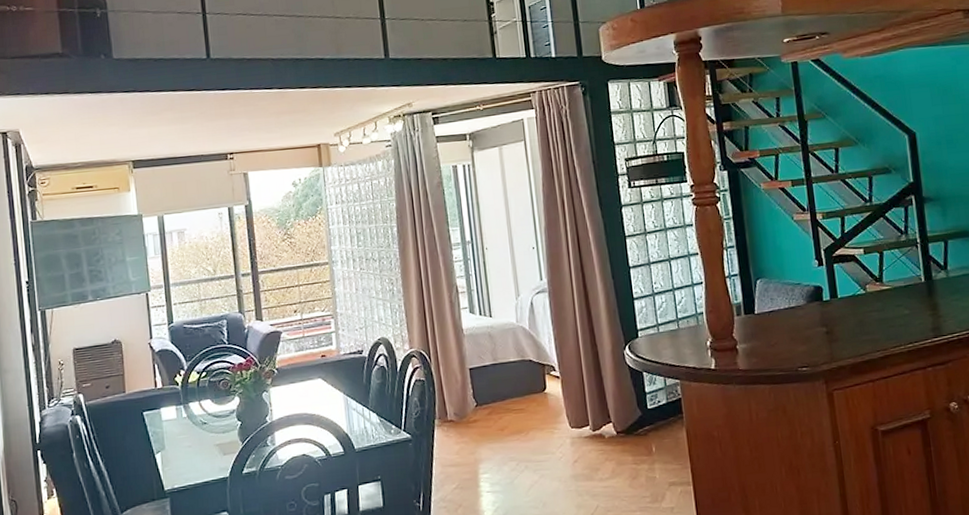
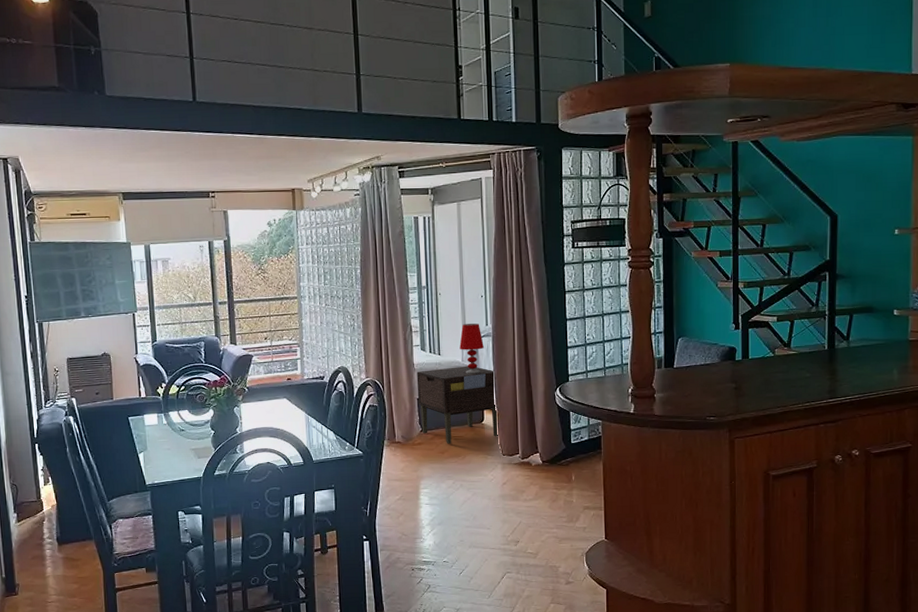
nightstand: none [466,327,565,419] -> present [416,365,499,444]
table lamp: none [512,279,540,337] -> present [459,323,484,374]

